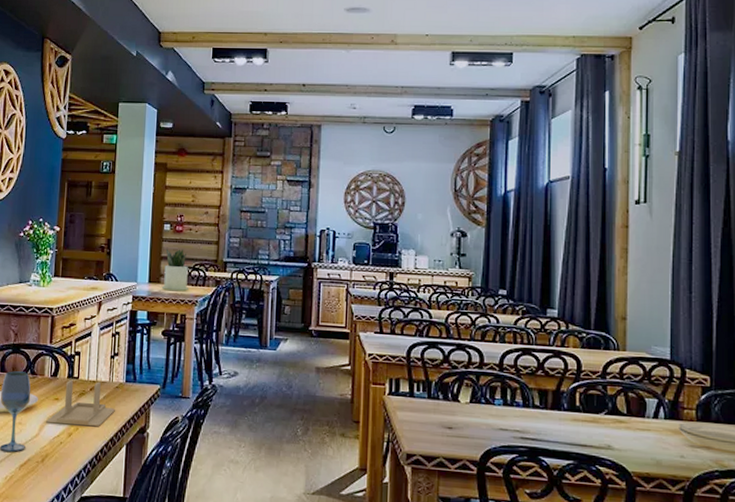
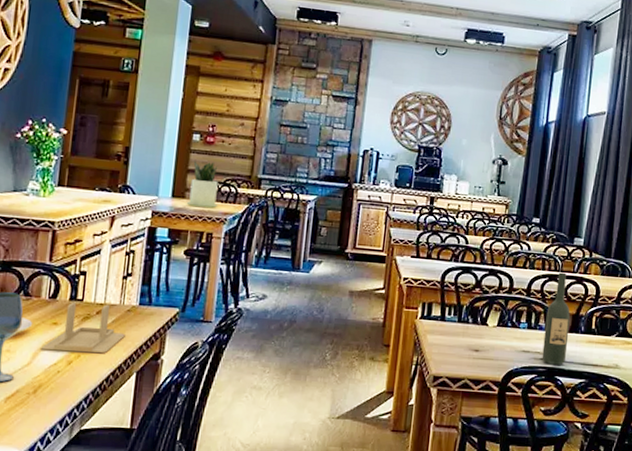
wine bottle: none [522,346,549,445] -> present [542,272,570,365]

